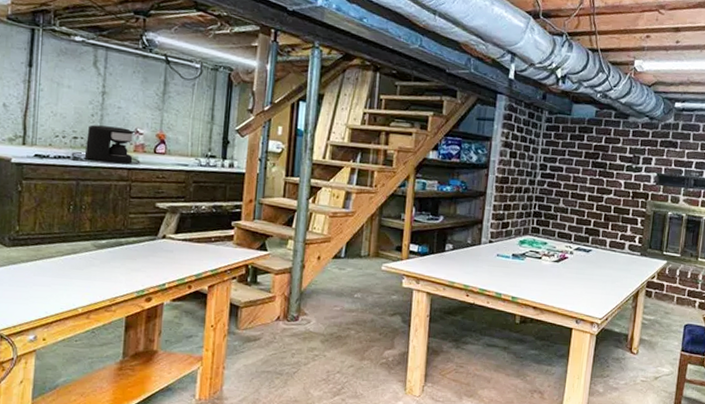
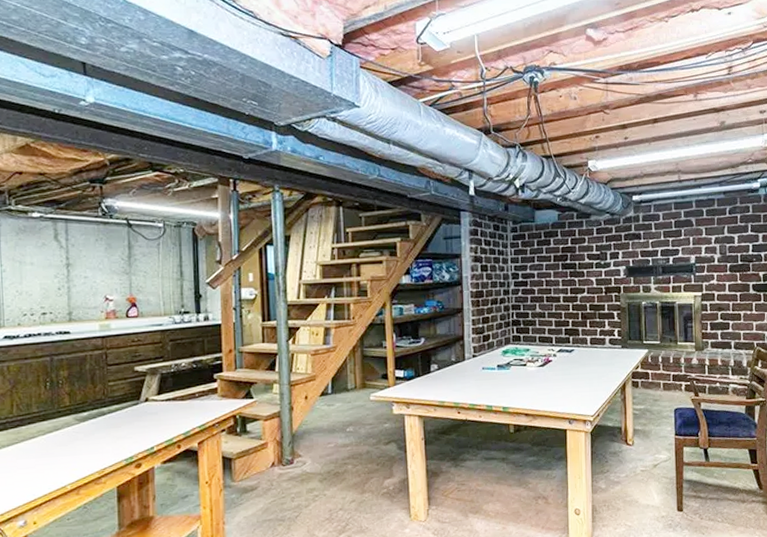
coffee maker: present [71,125,139,165] -> none [41,297,113,338]

